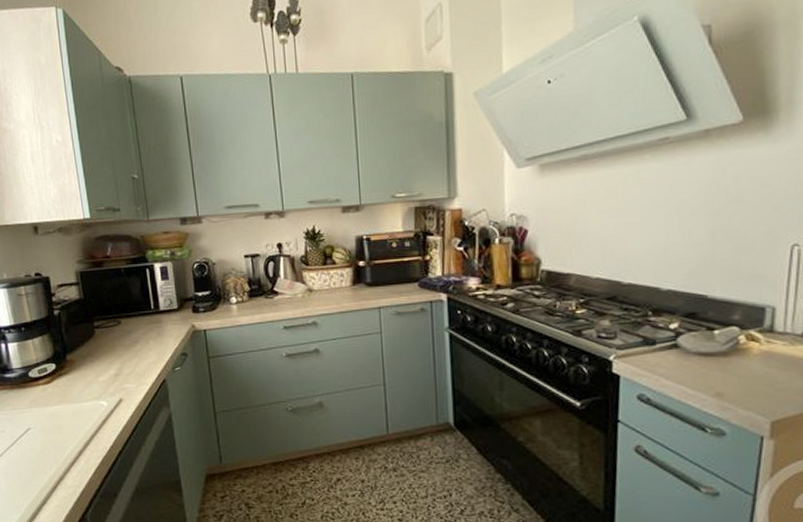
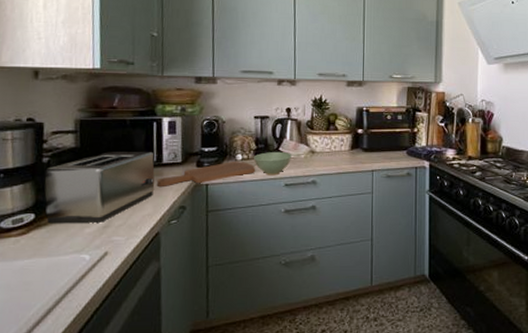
toaster: none [56,300,156,372] -> present [43,152,155,223]
cutting board: none [157,304,252,334] -> present [156,160,256,186]
bowl: none [247,291,289,318] -> present [253,151,293,176]

